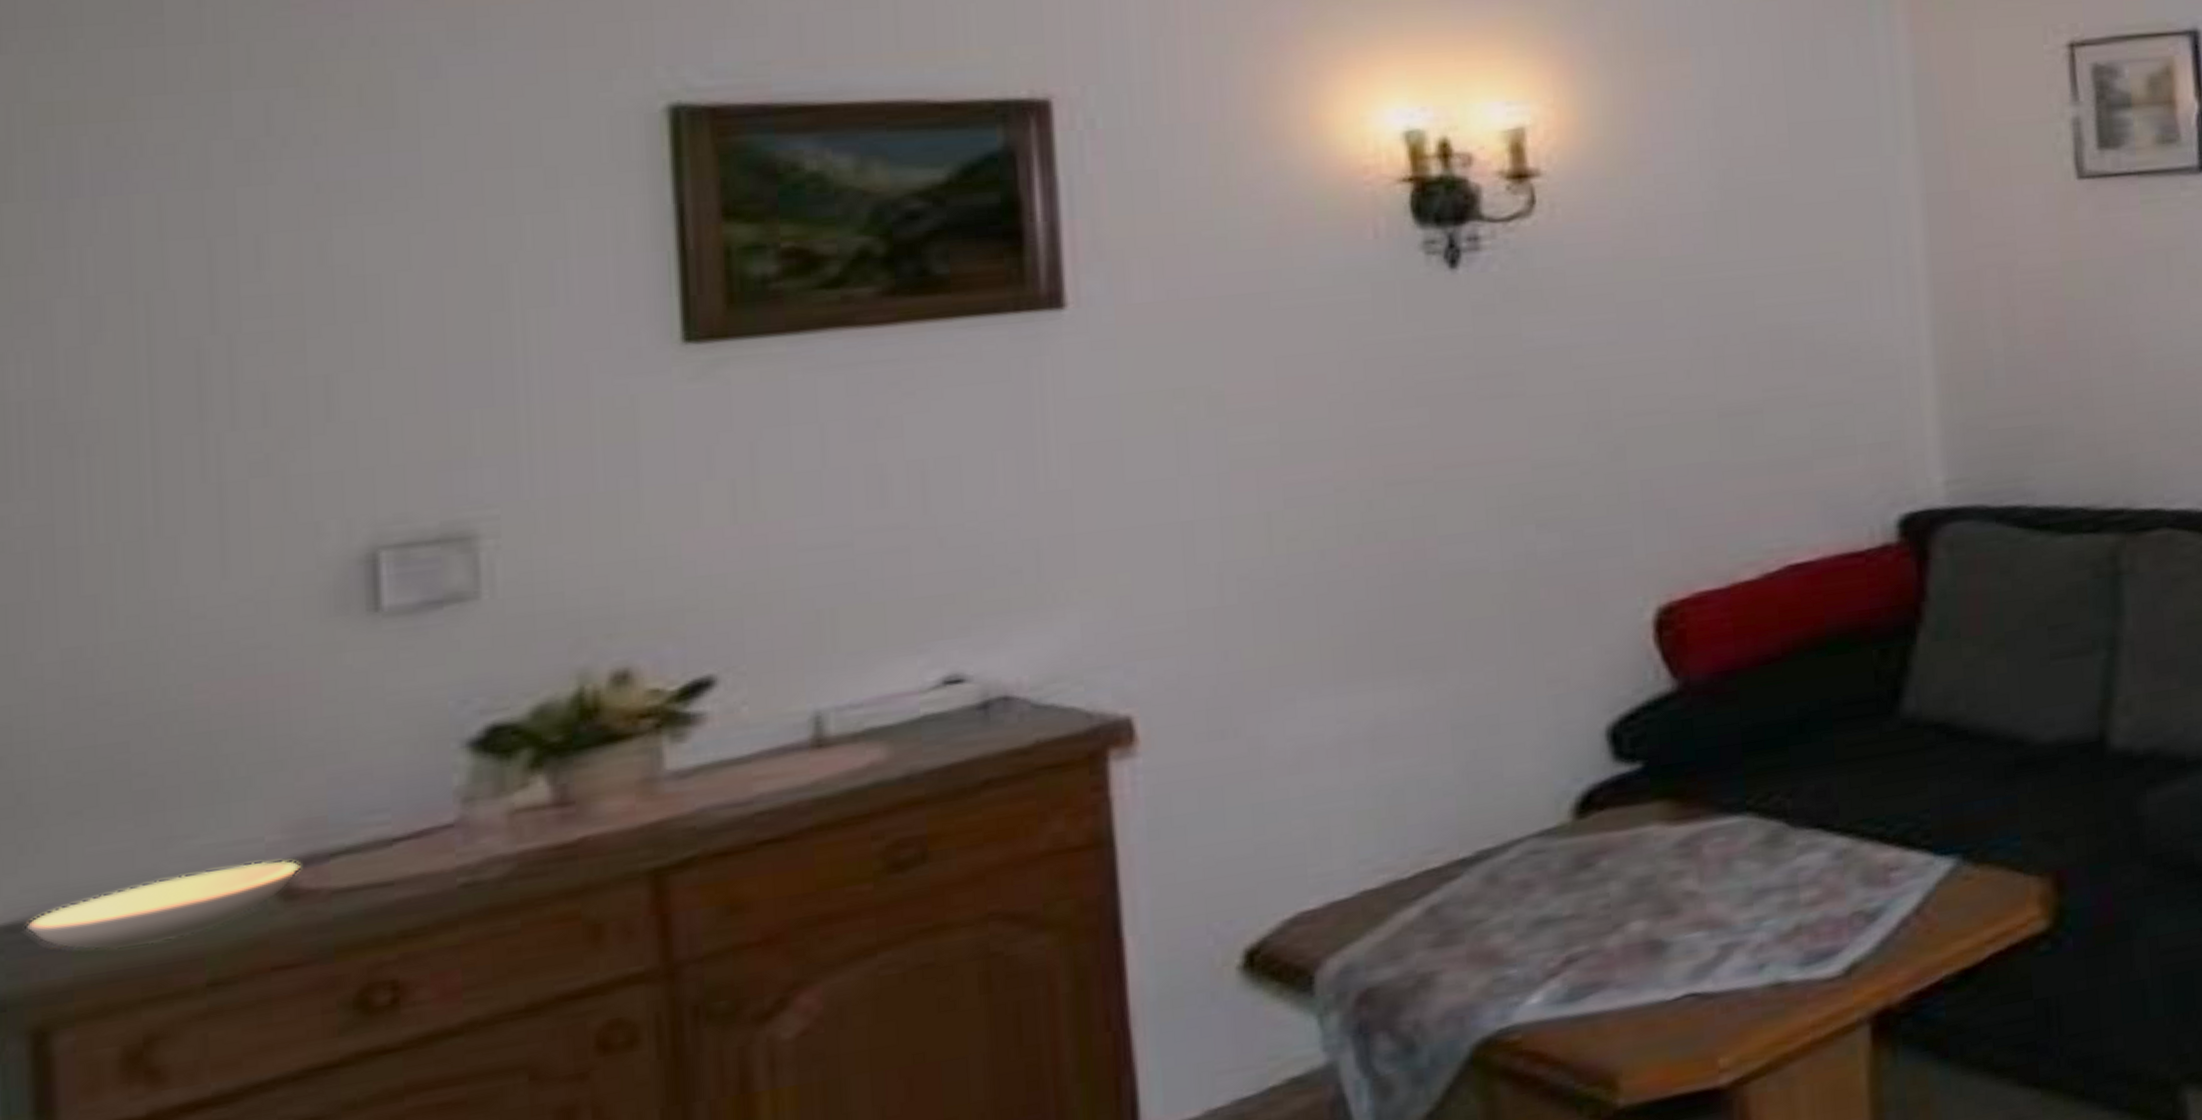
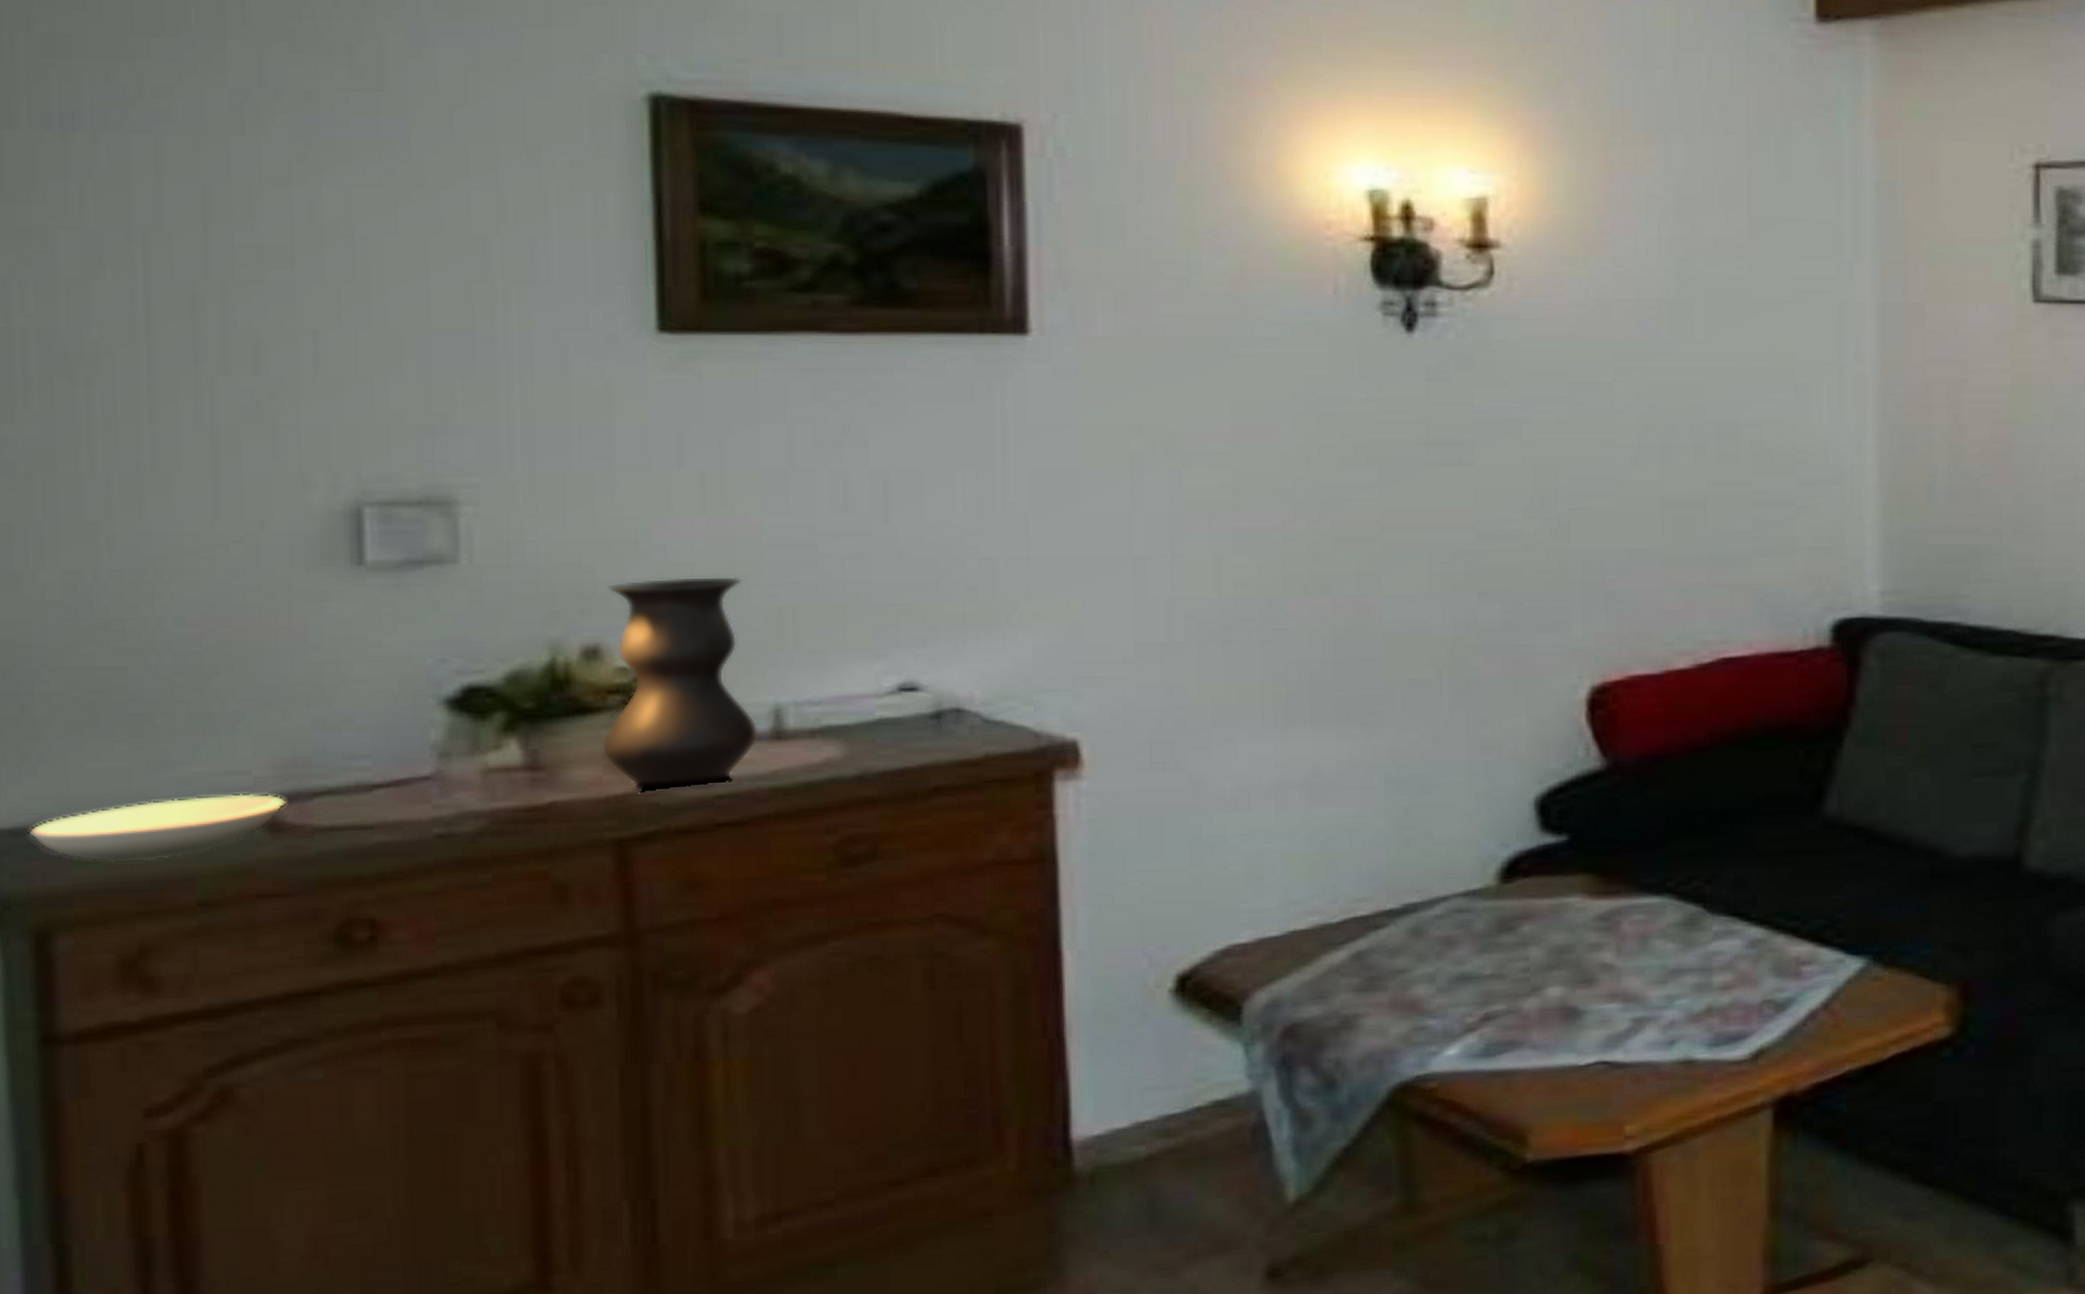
vase: none [634,584,799,816] -> present [602,577,759,791]

